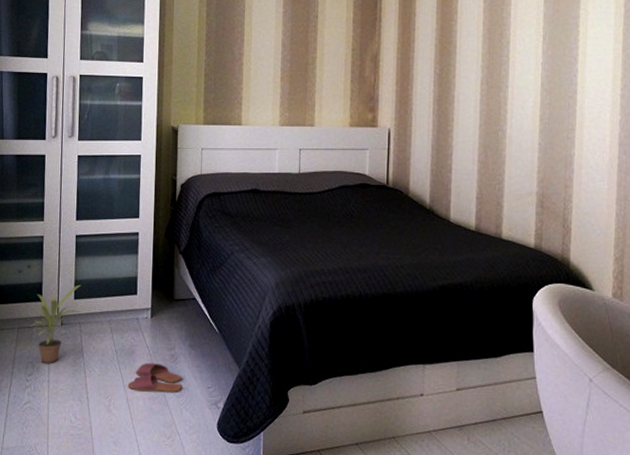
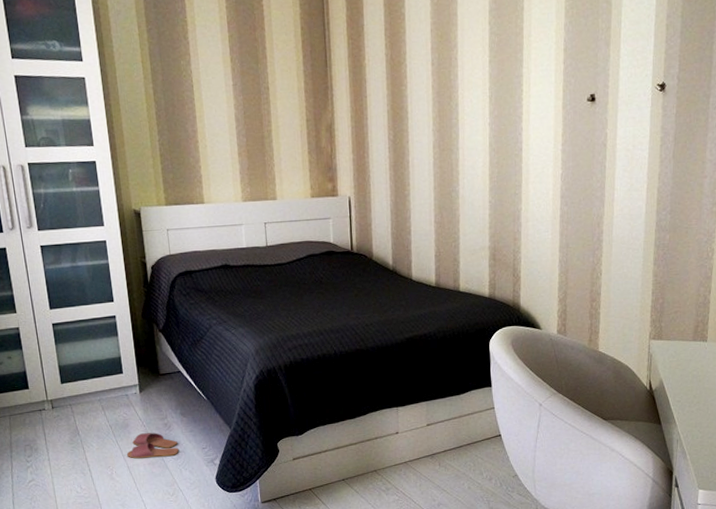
potted plant: present [31,284,82,364] -> none [22,369,70,445]

